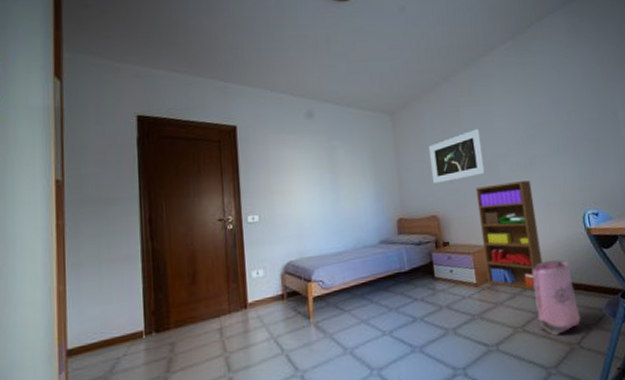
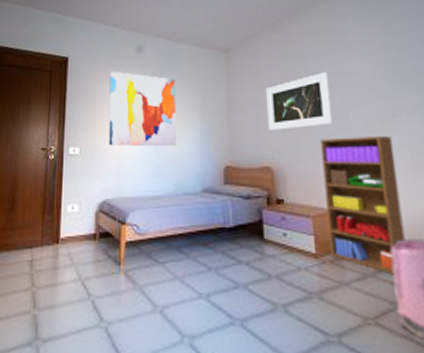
wall art: none [282,137,354,211] -> present [109,71,177,147]

